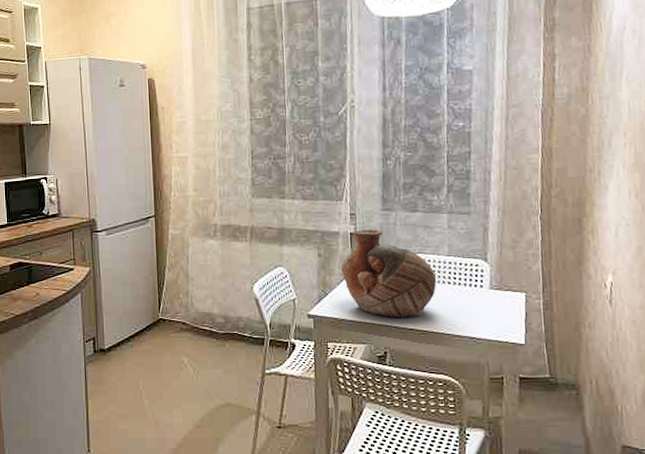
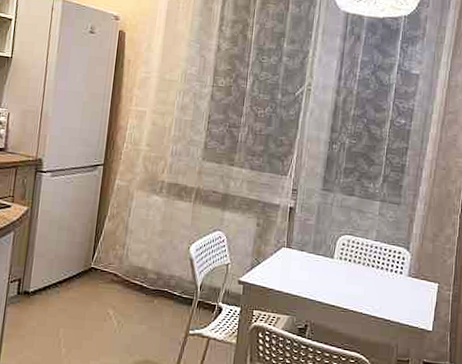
vase: present [342,229,437,319] -> none [277,205,363,295]

